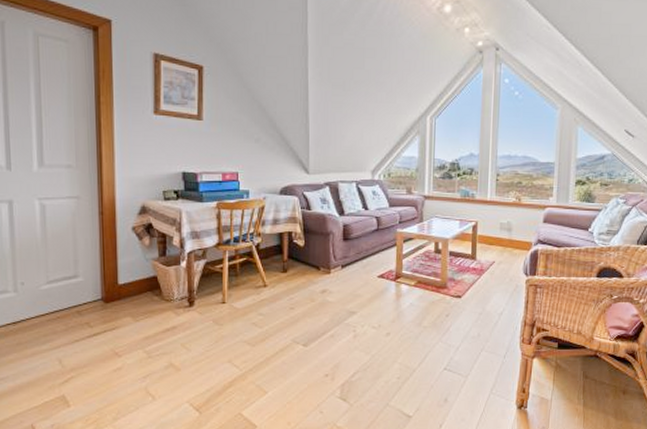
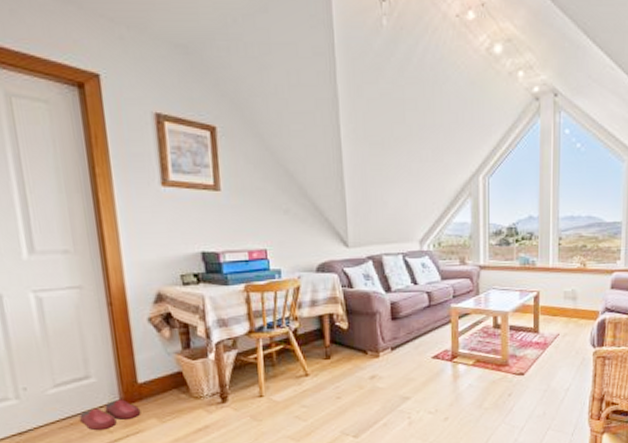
slippers: none [66,298,119,324] -> present [80,399,141,430]

